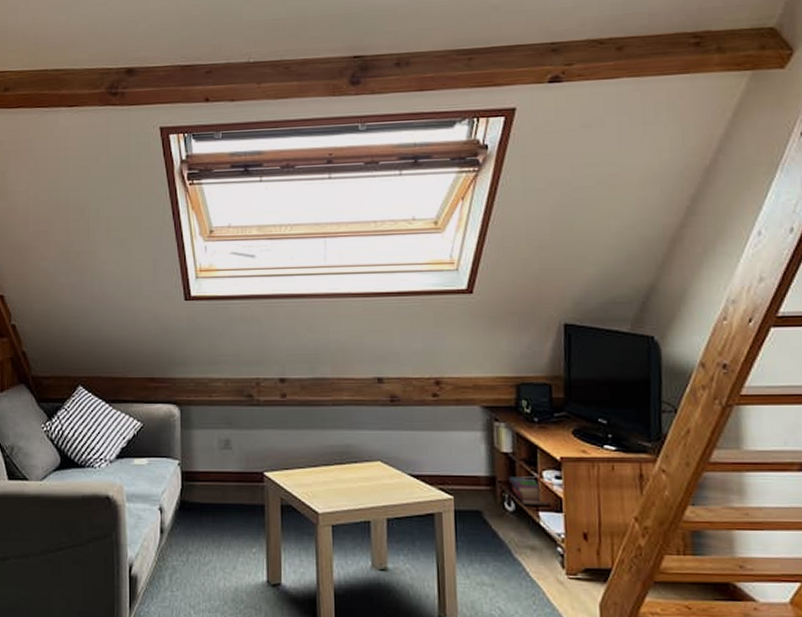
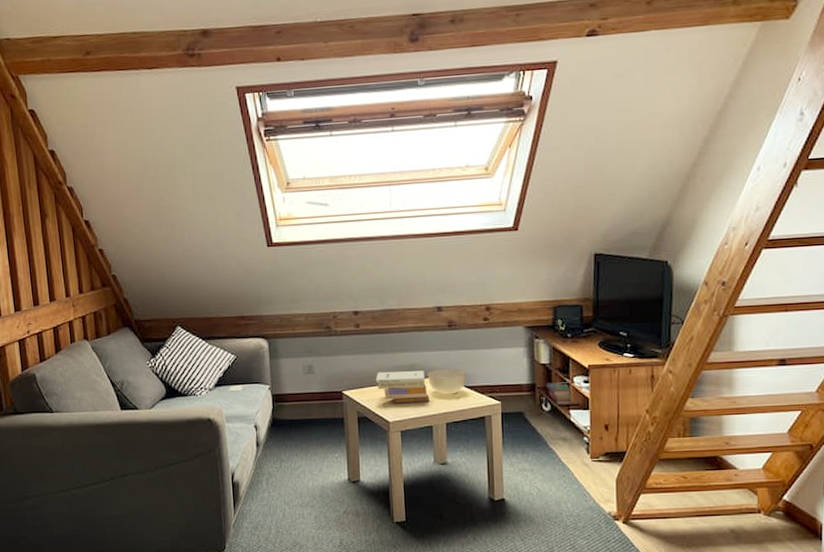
books: none [304,451,367,492] -> present [376,370,429,404]
bowl: none [364,452,412,484] -> present [427,368,467,395]

